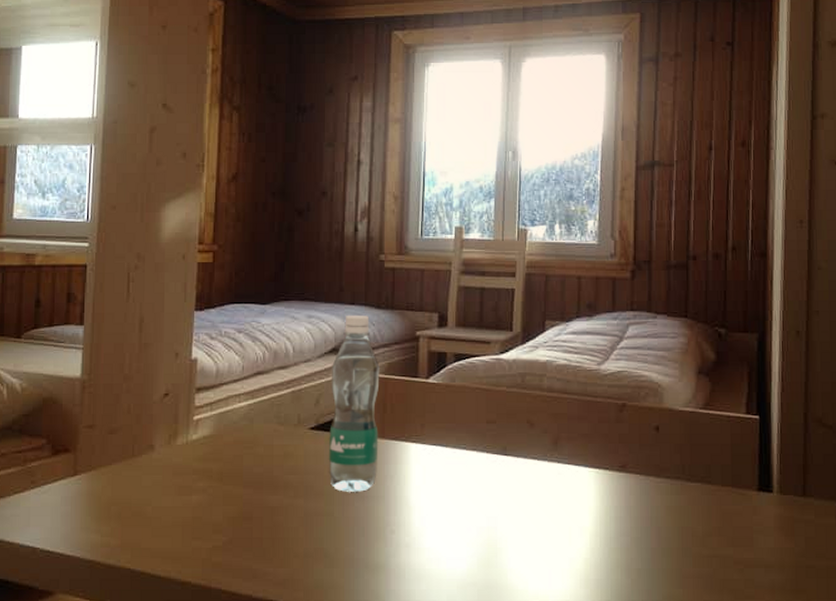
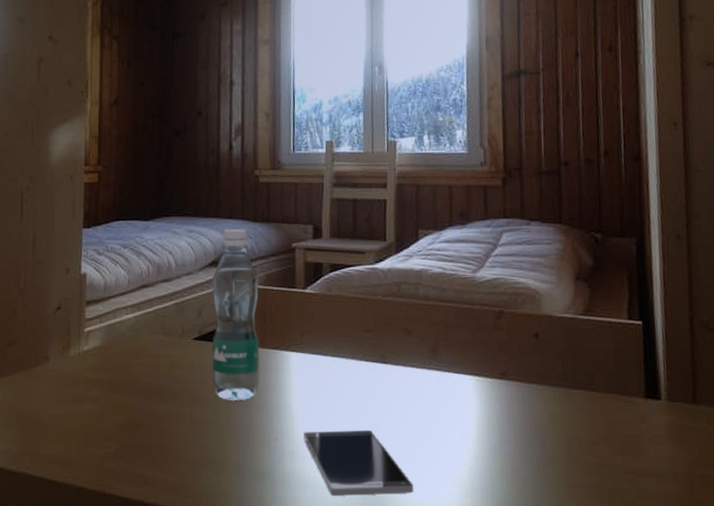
smartphone: none [421,523,530,588] -> present [304,431,414,496]

